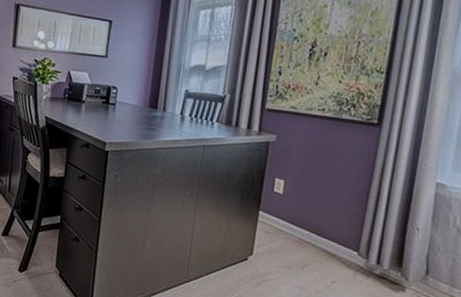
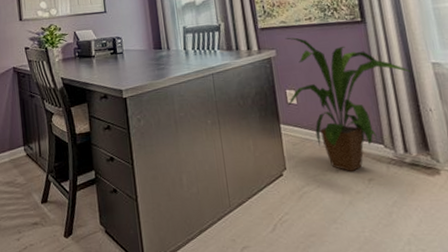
house plant: none [272,124,412,271] -> present [285,37,412,171]

